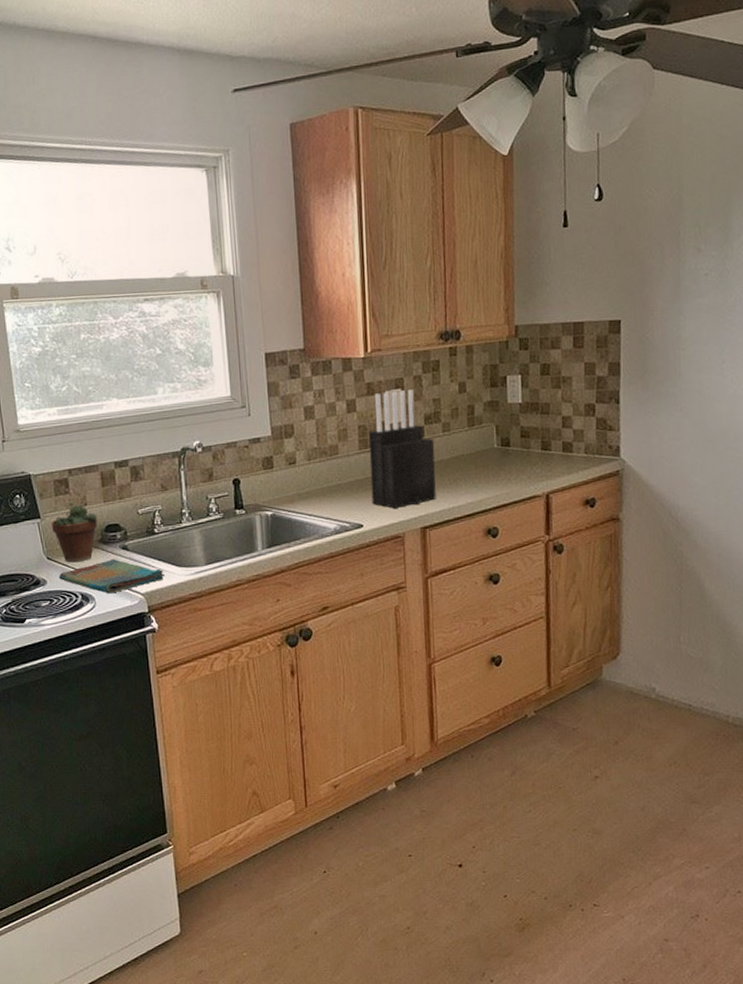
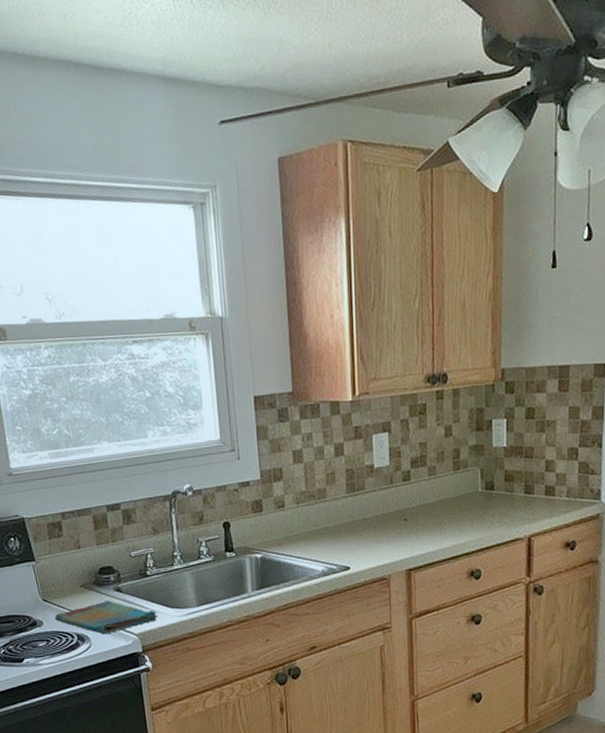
succulent plant: present [51,487,97,562] -> none [45,530,91,604]
knife block: present [368,389,436,508] -> none [355,432,421,551]

